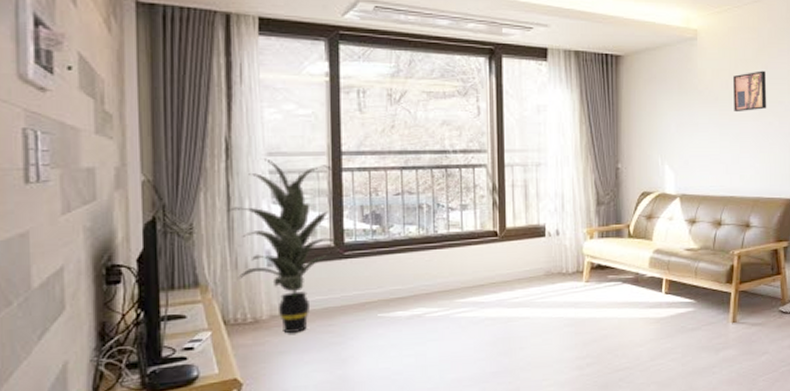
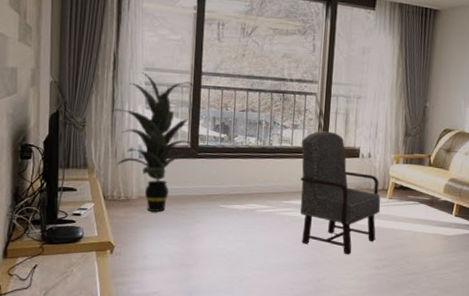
armchair: none [474,209,577,357] -> present [300,131,381,255]

